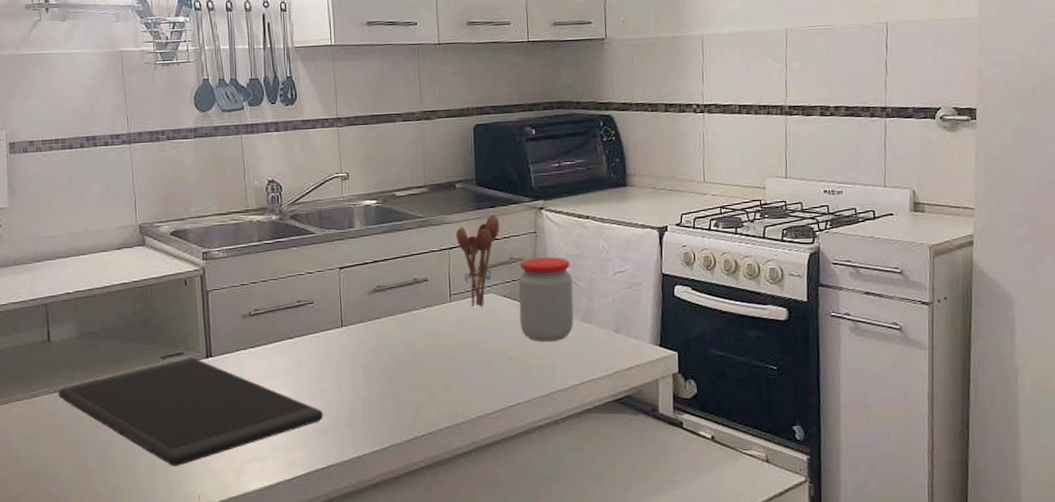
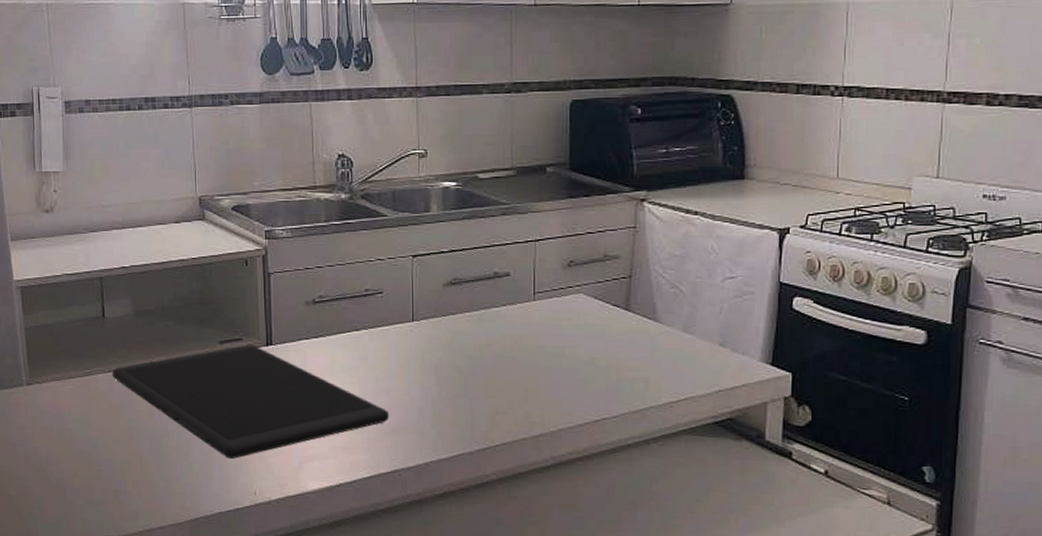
utensil holder: present [456,214,500,308] -> none [544,204,595,309]
jar: present [518,257,574,343] -> none [611,256,675,353]

